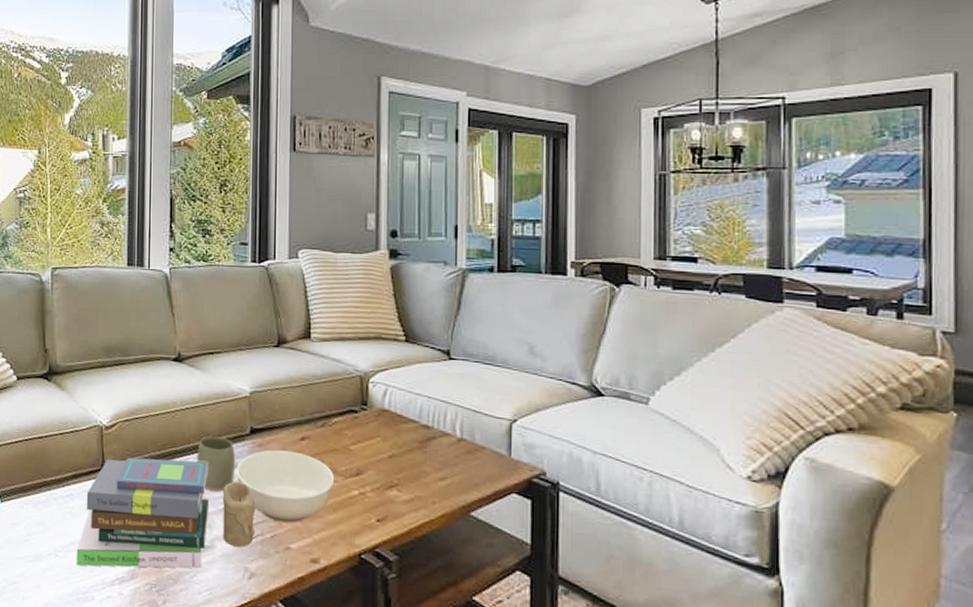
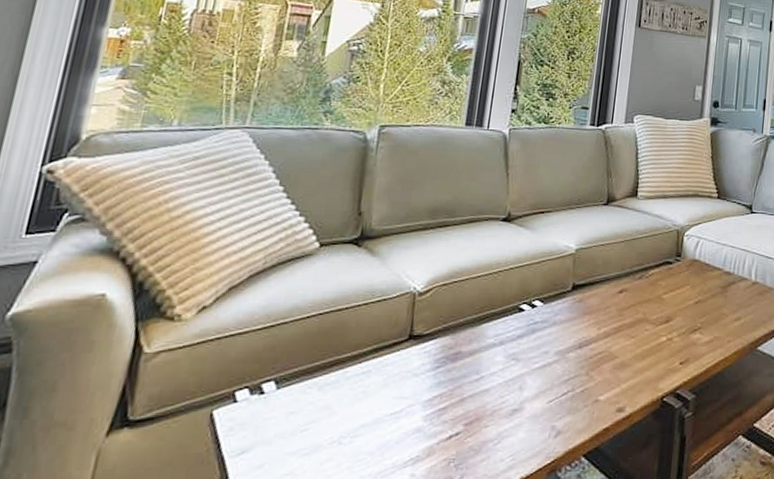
books: present [76,457,210,569] -> none [363,322,527,452]
mug: present [197,436,236,492] -> none [515,296,555,351]
candle: present [222,481,256,547] -> none [532,338,570,406]
bowl: present [236,450,335,523] -> none [553,304,647,375]

